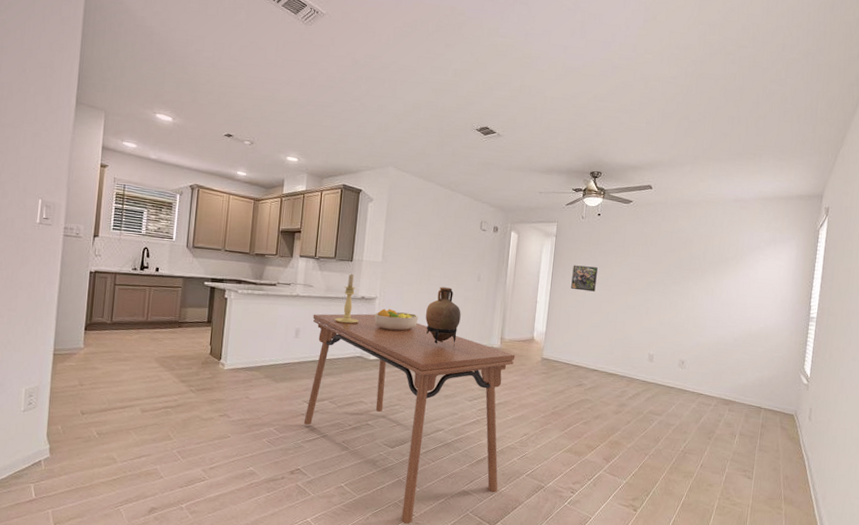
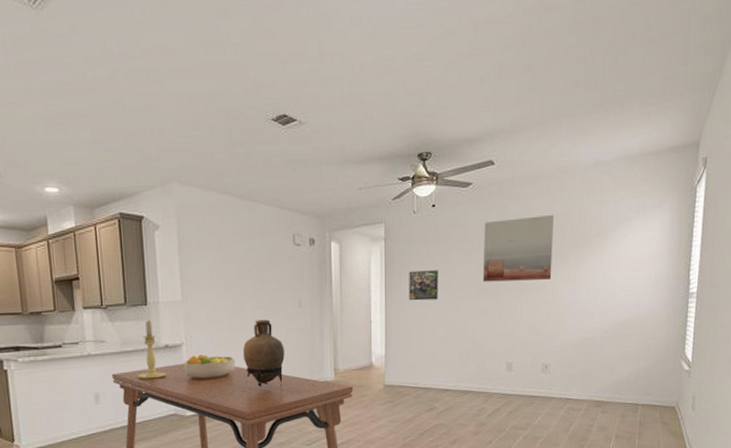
wall art: none [635,234,698,289] -> present [483,214,554,282]

